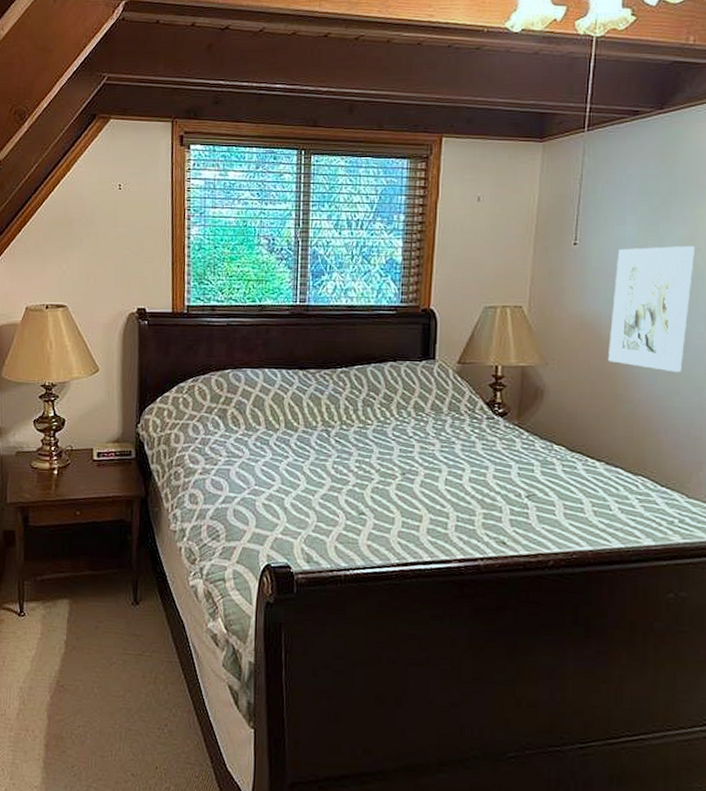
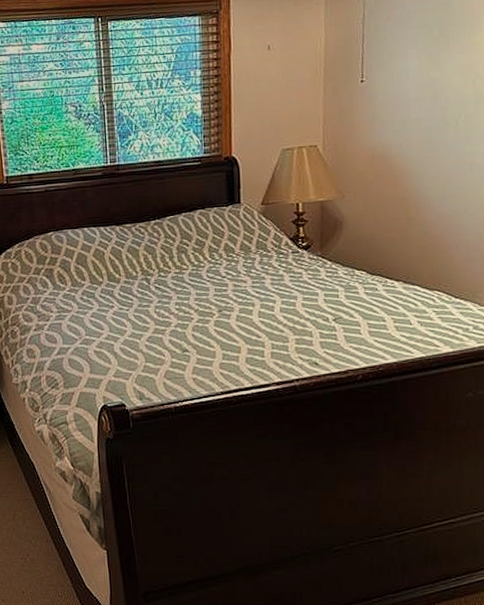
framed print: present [608,245,695,373] -> none [399,71,474,193]

